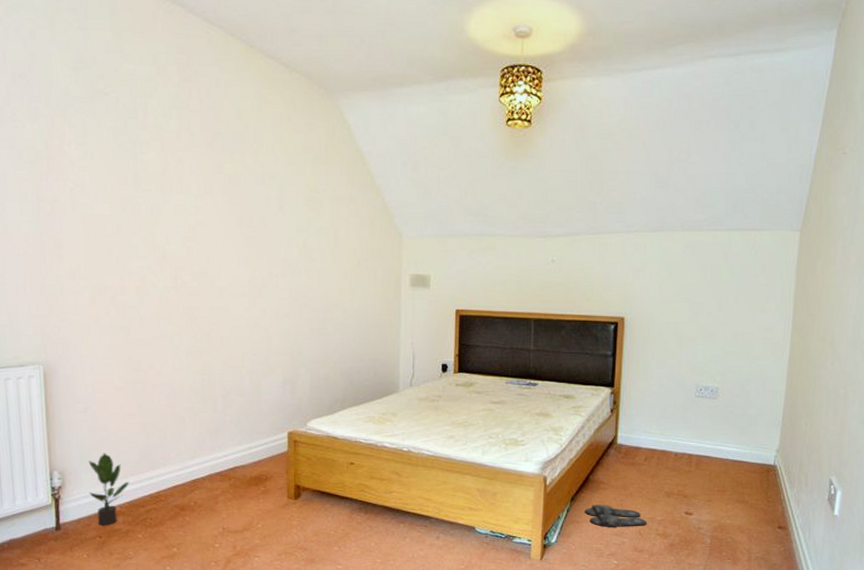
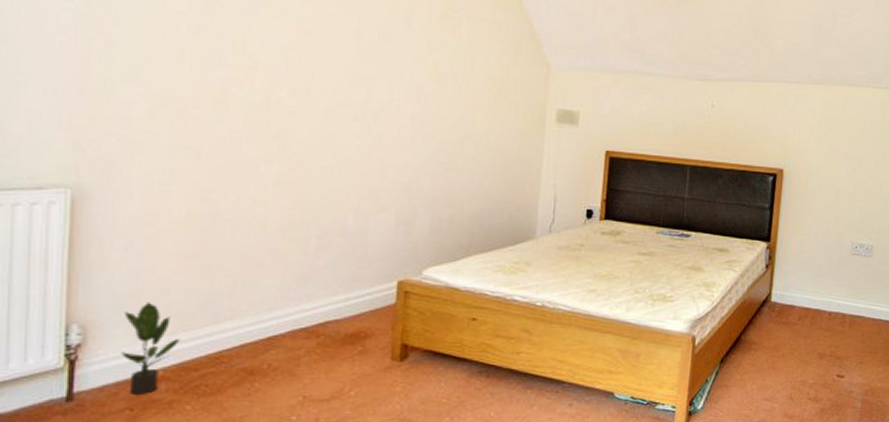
slippers: present [585,504,647,527] -> none [735,366,798,391]

